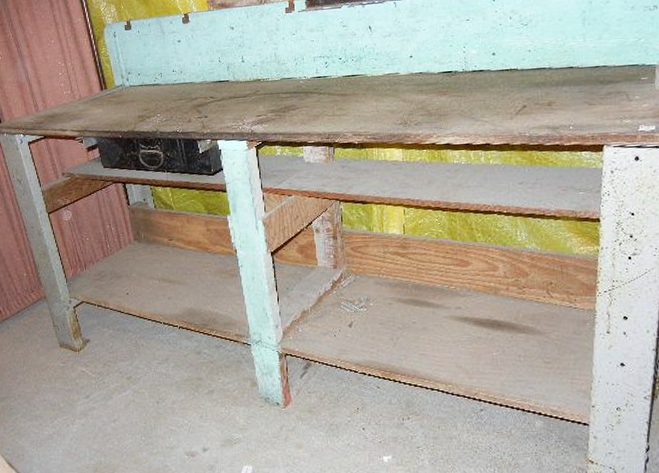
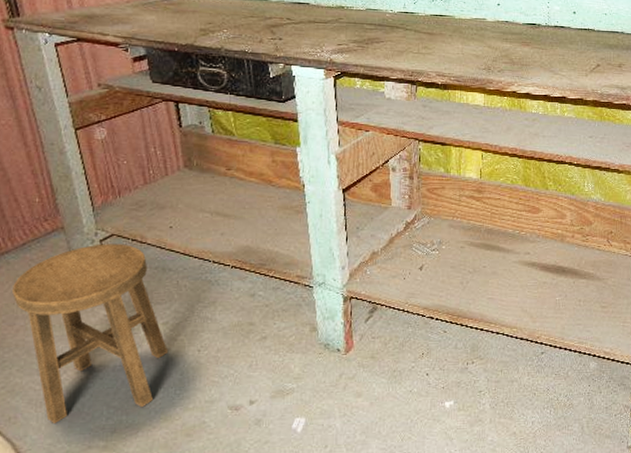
stool: none [13,309,133,461] -> present [12,244,169,423]

